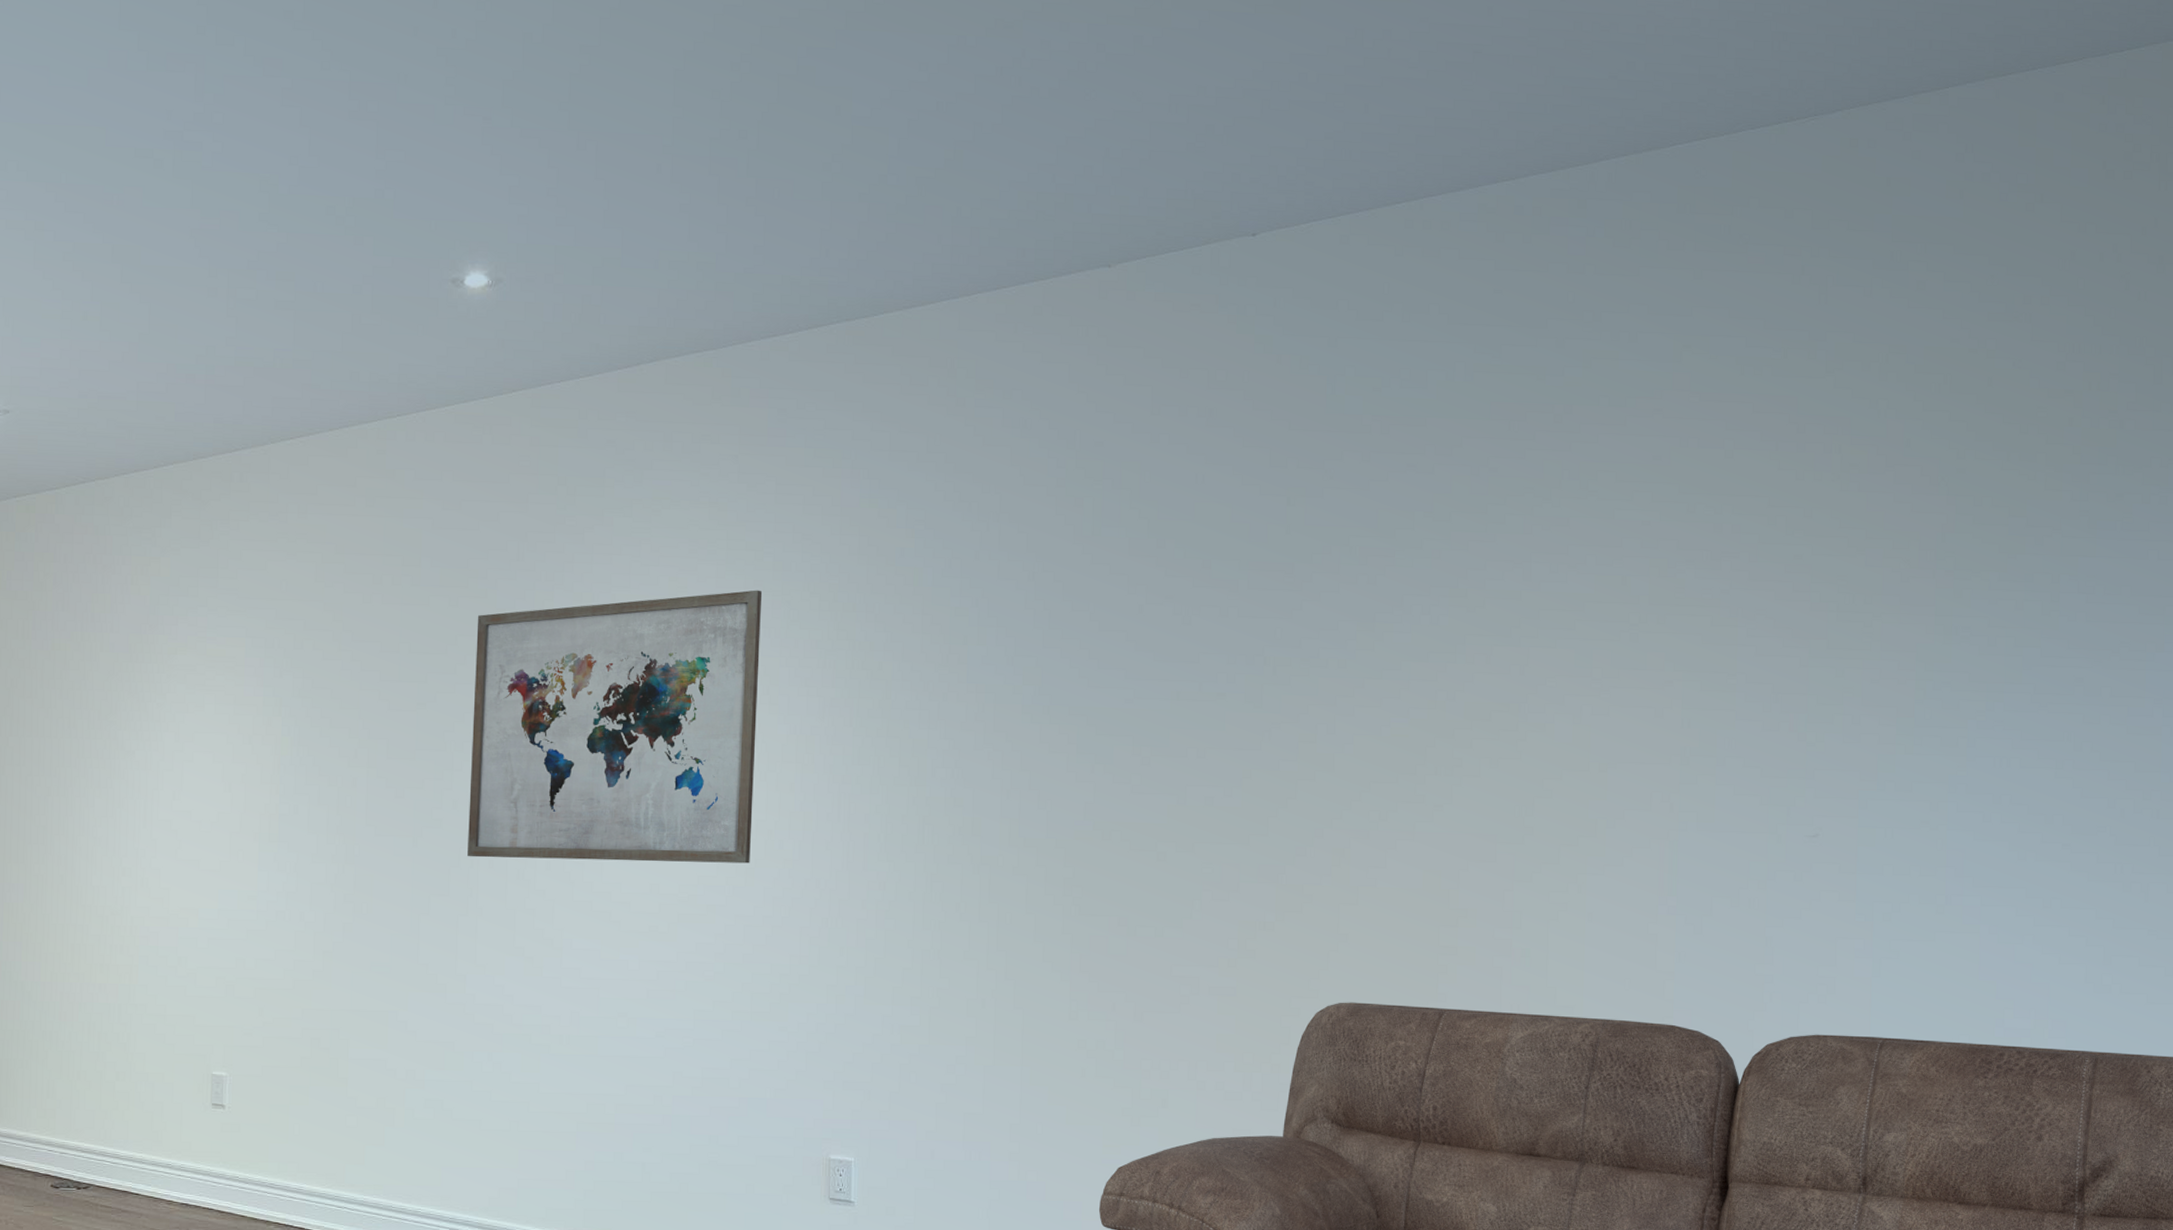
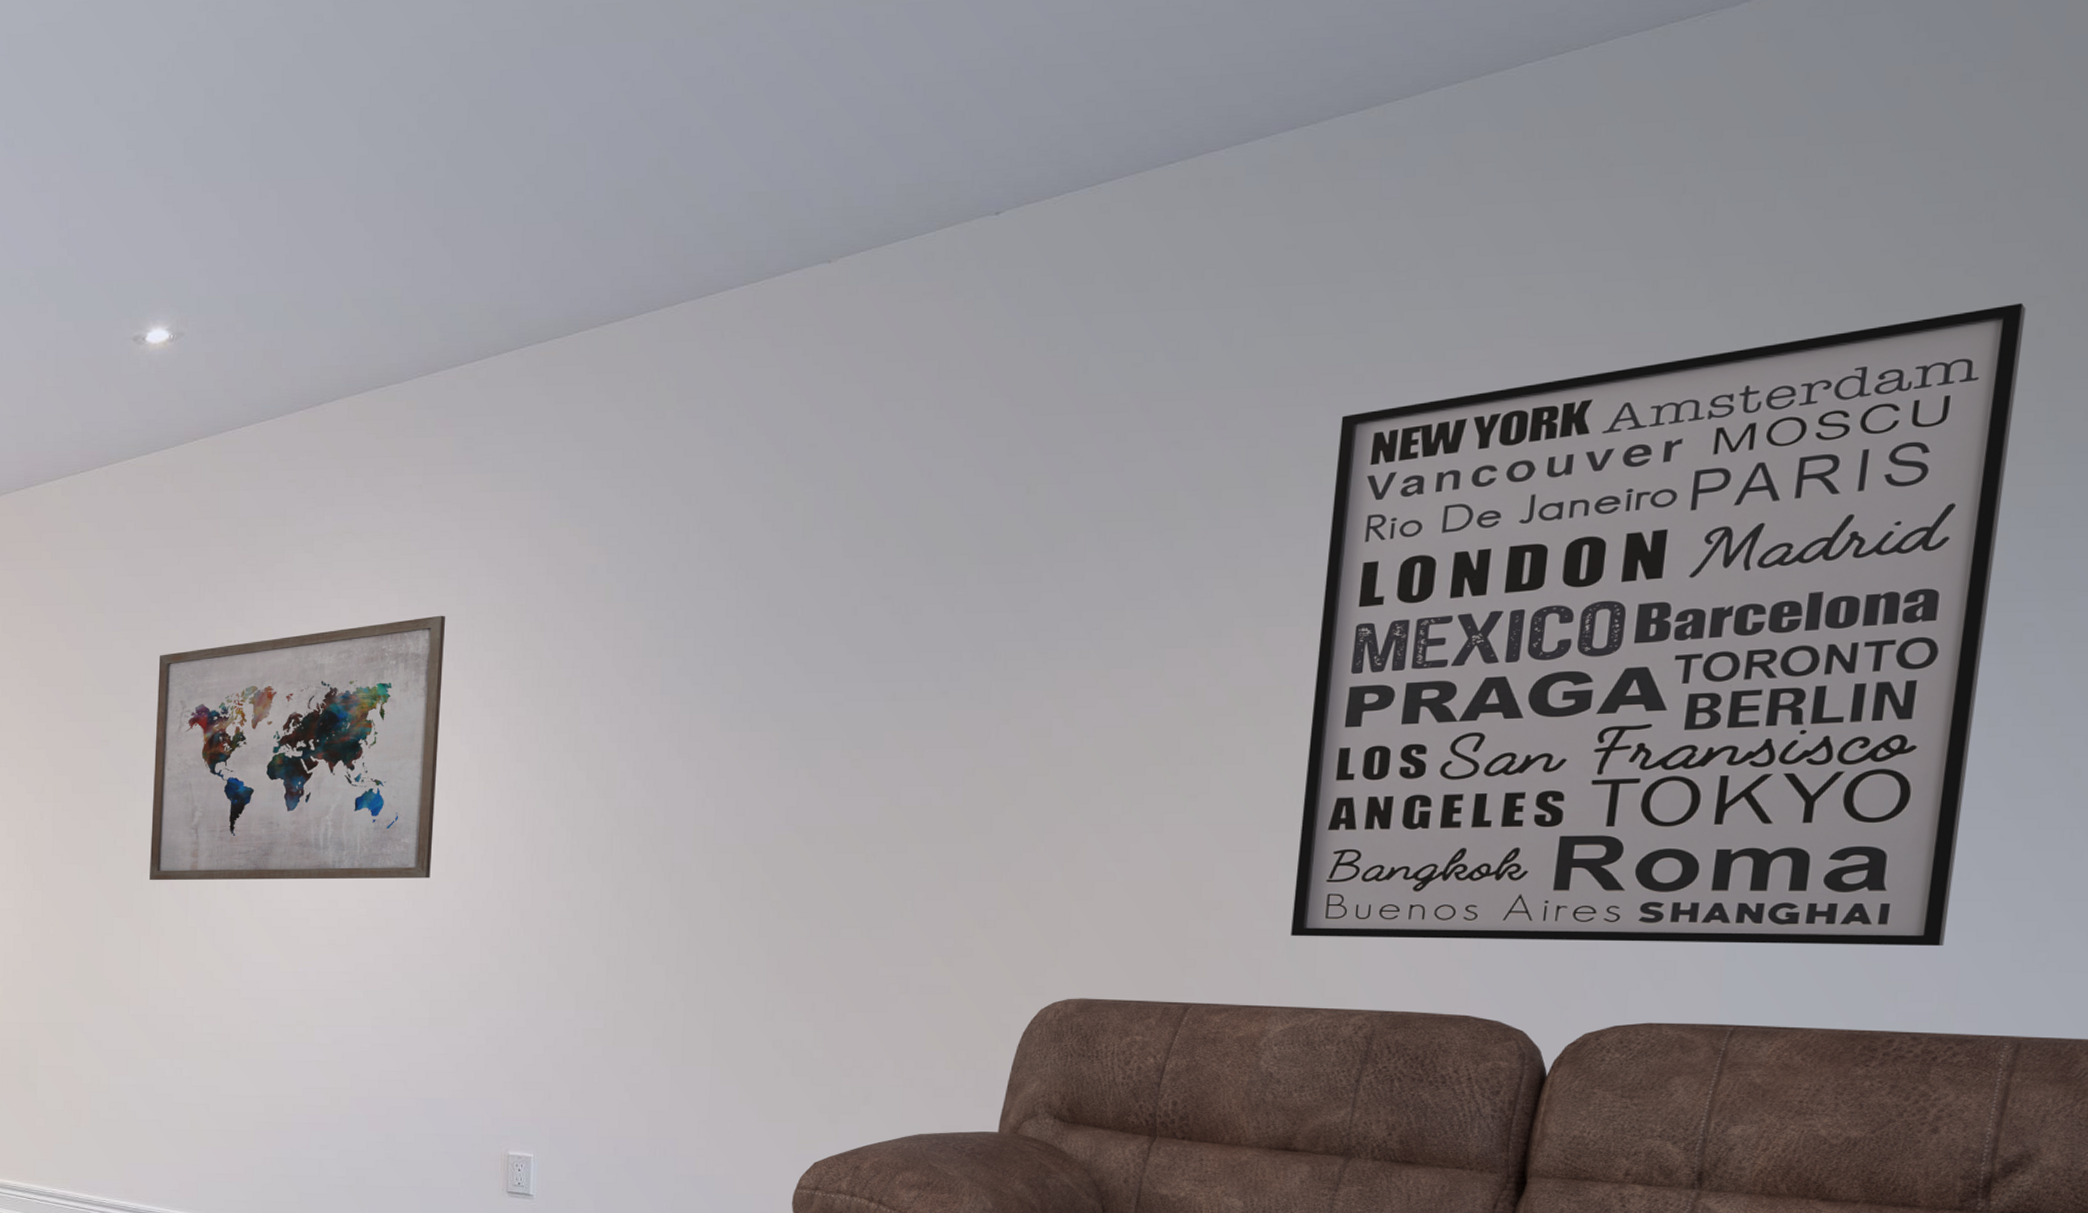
wall art: none [1526,395,2059,968] -> present [1291,302,2026,947]

